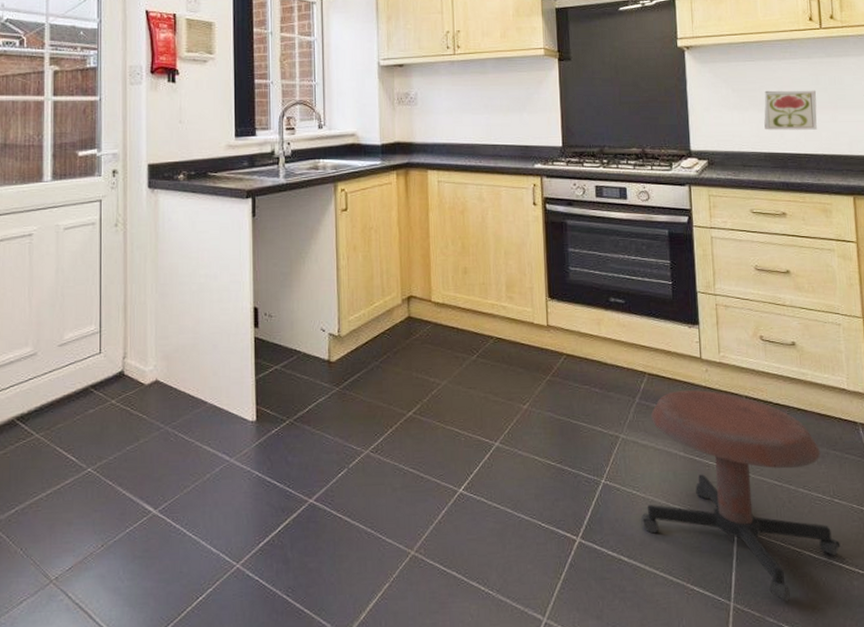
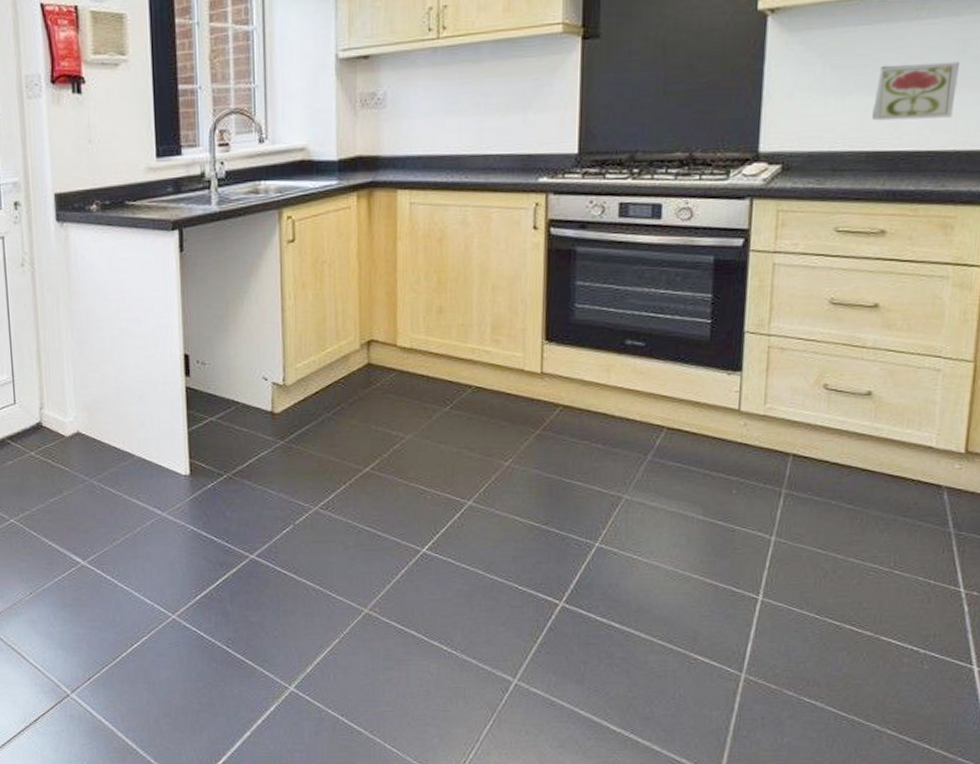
stool: present [640,390,840,602] -> none [639,447,894,676]

